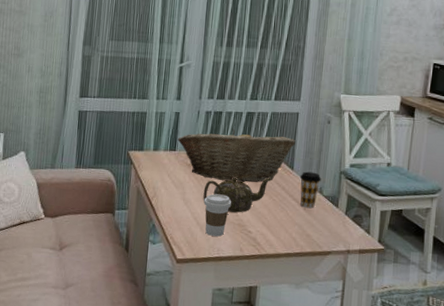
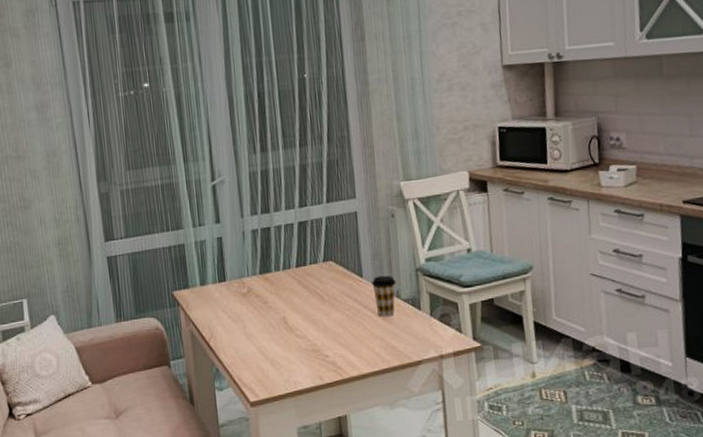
fruit basket: present [178,129,295,183] -> none [225,241,359,305]
teapot: present [203,178,271,213] -> none [266,291,340,338]
coffee cup: present [203,194,232,237] -> none [268,320,301,369]

